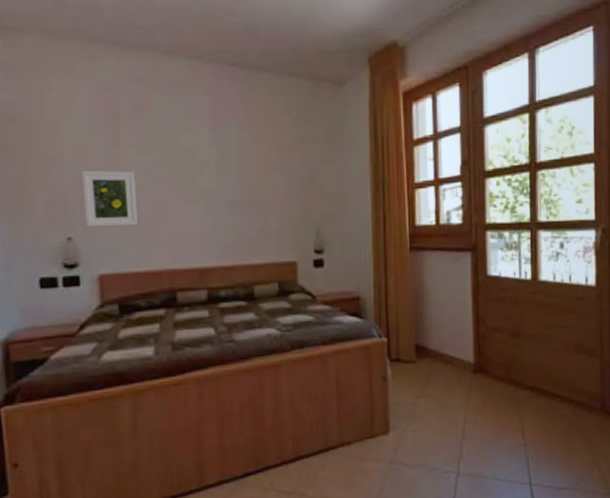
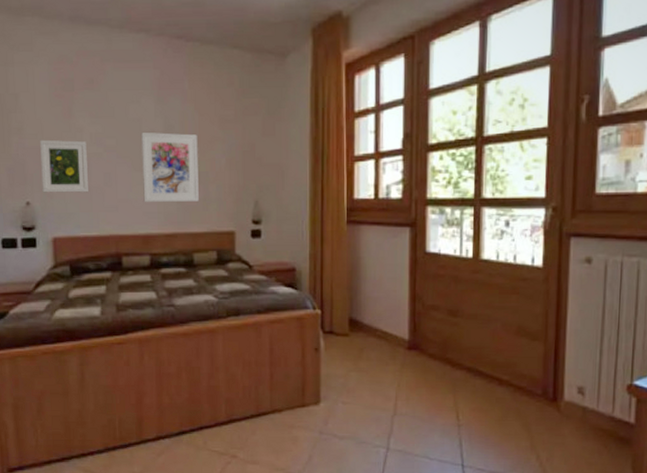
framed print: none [195,162,258,234] -> present [141,132,199,202]

